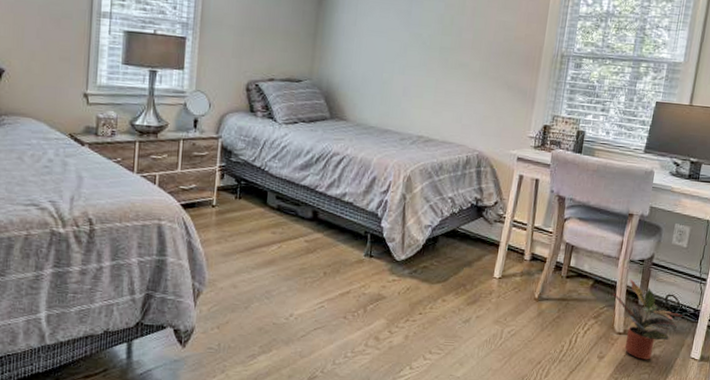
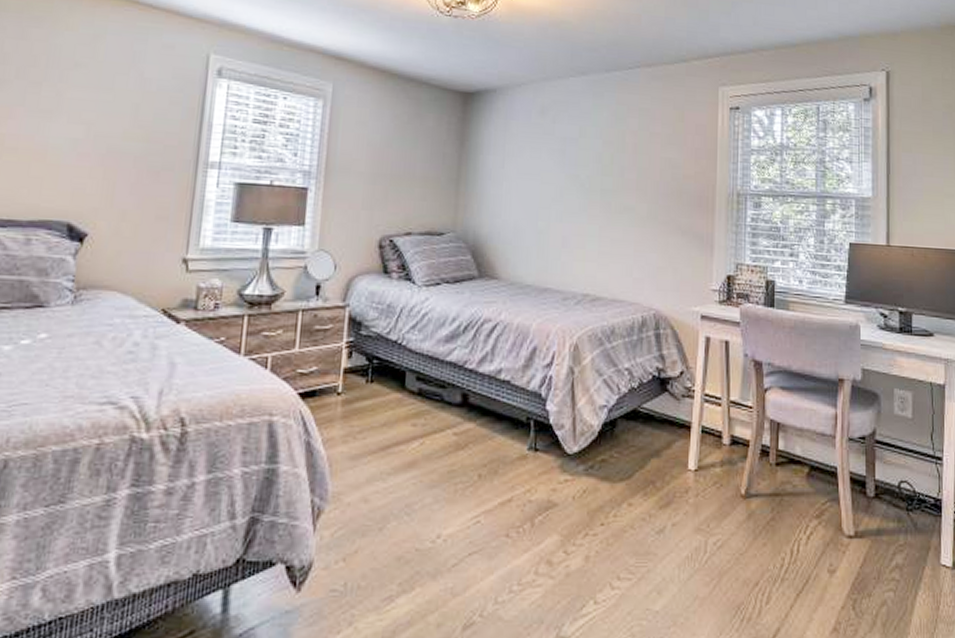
potted plant: present [613,279,683,360] -> none [834,463,923,571]

